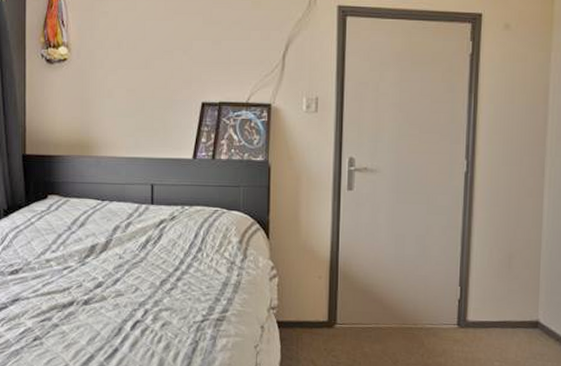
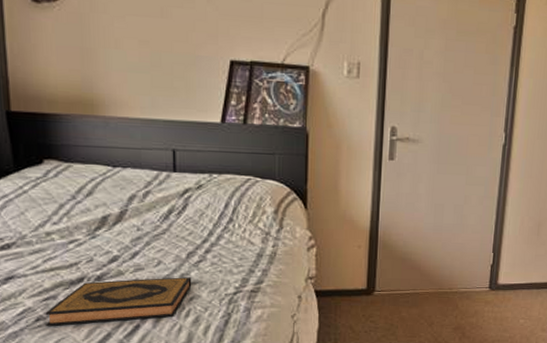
hardback book: none [41,303,164,347] -> present [45,277,192,327]

